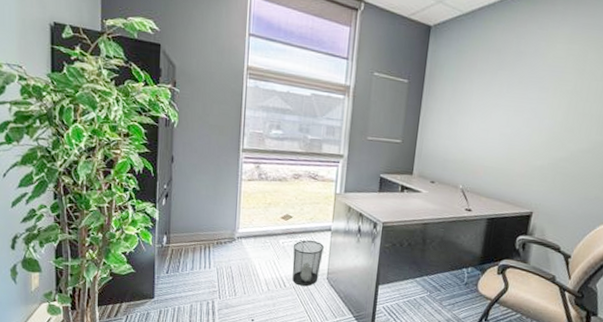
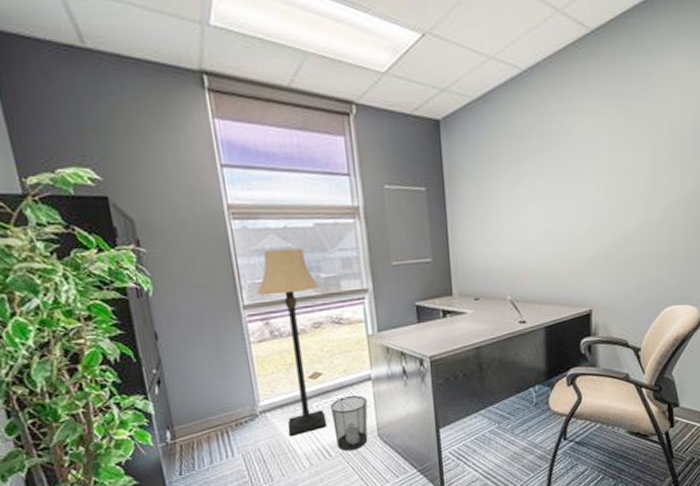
lamp: none [254,108,306,263] -> present [255,248,327,436]

